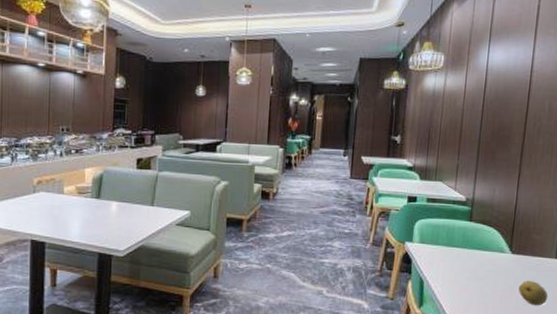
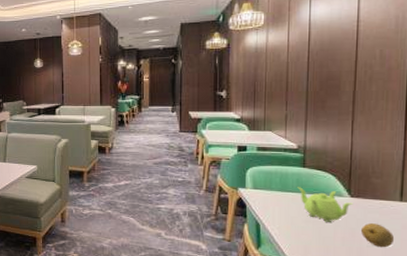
teapot: none [463,242,513,279] -> present [297,187,353,222]

